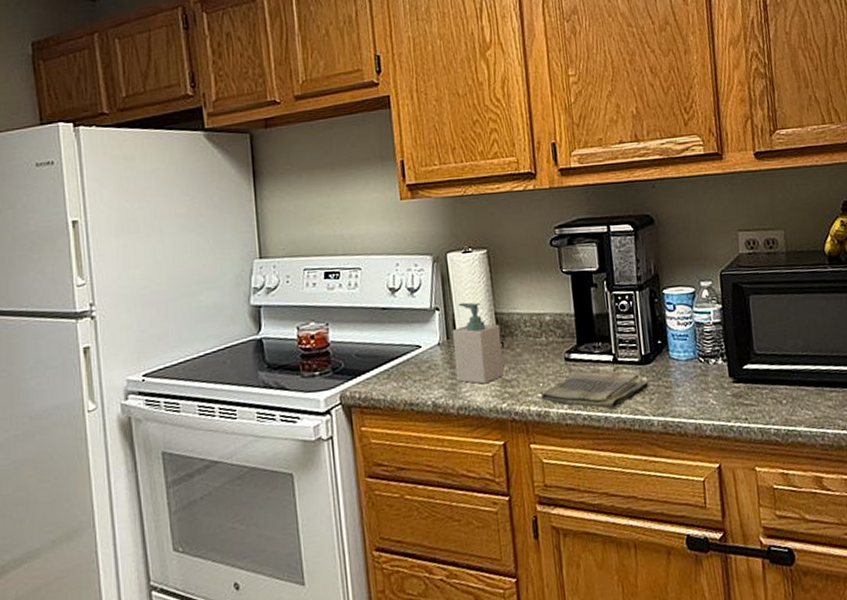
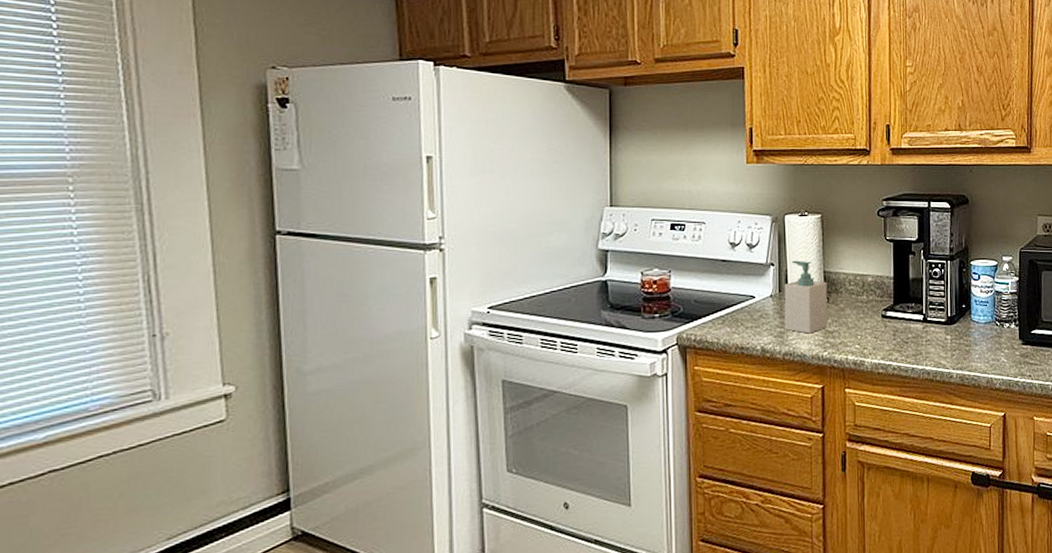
dish towel: present [540,372,649,410] -> none [858,329,952,362]

